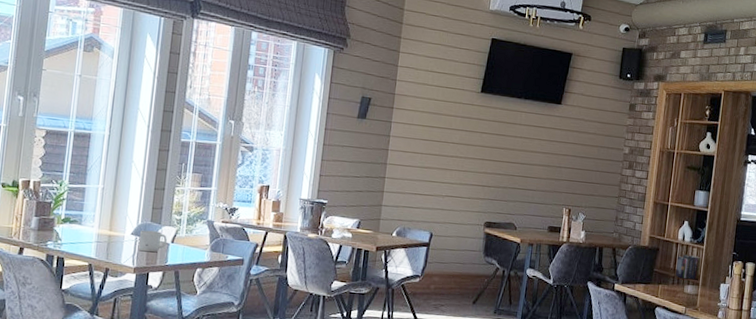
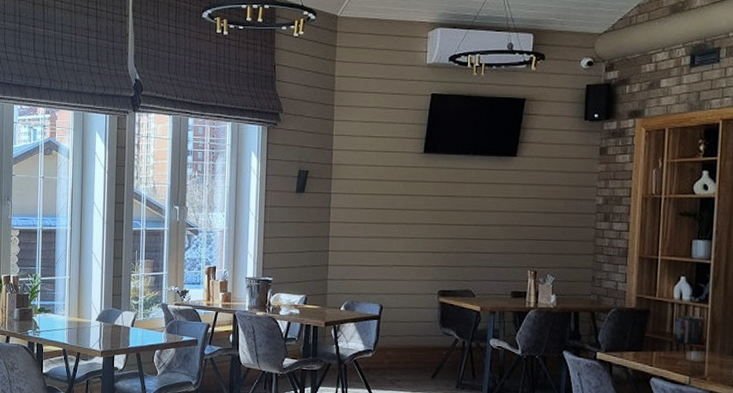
mug: present [139,230,168,253] -> none [103,316,128,337]

